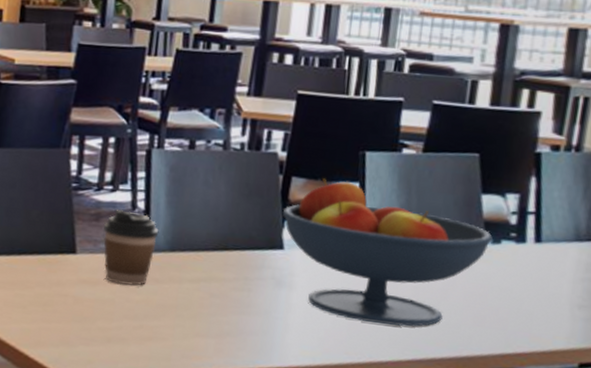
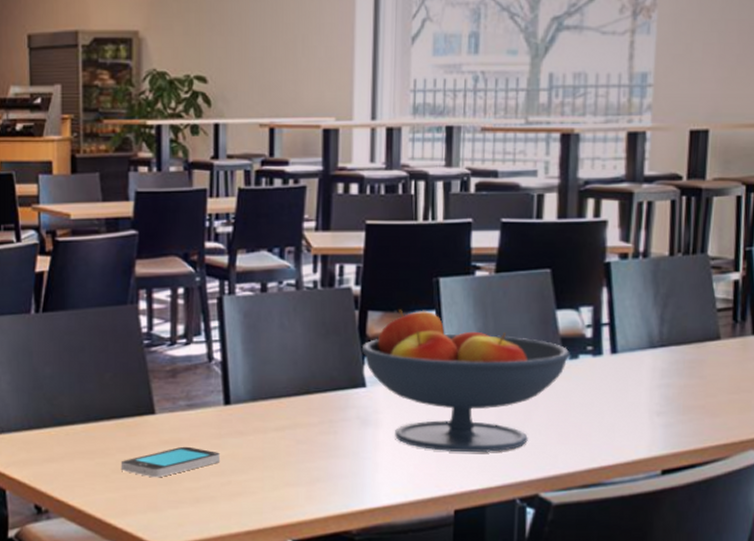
smartphone: none [38,287,134,315] -> present [120,446,220,478]
coffee cup: present [103,209,159,286] -> none [181,362,238,442]

